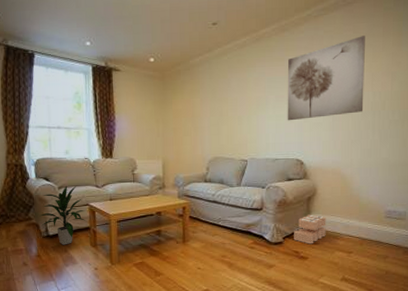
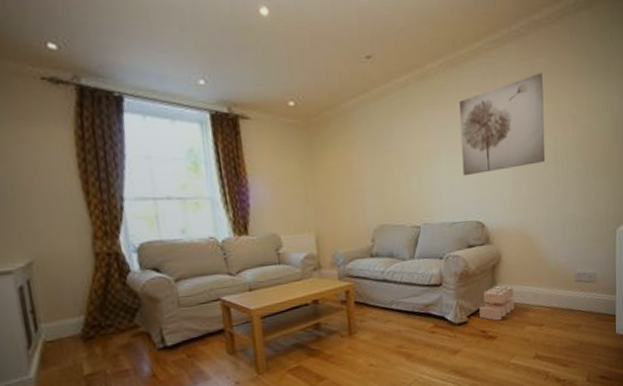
indoor plant: present [39,185,86,245] -> none [150,276,219,357]

